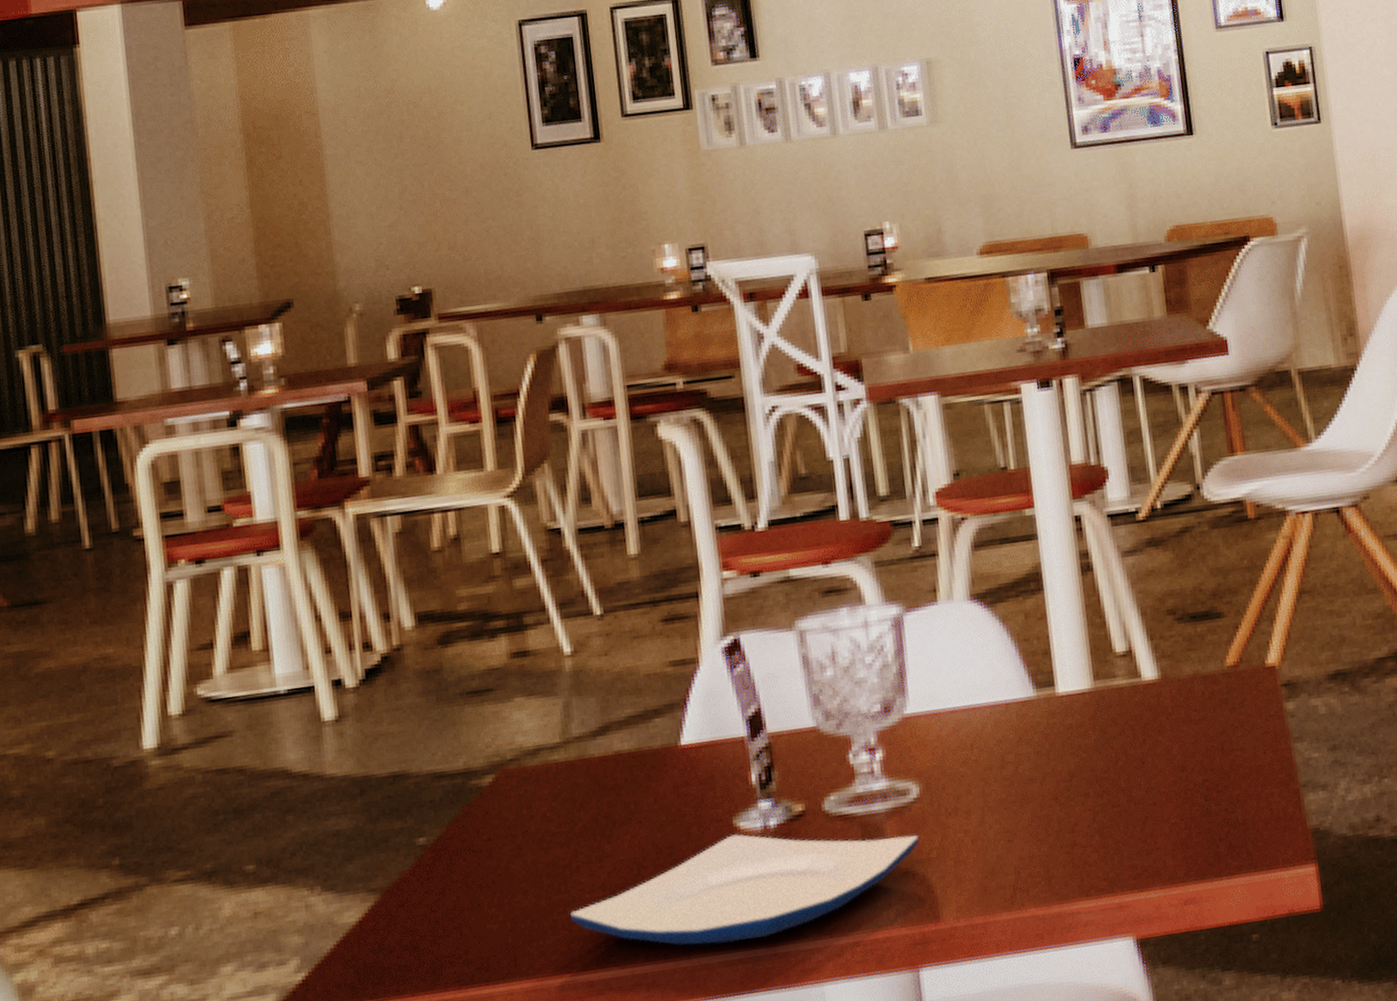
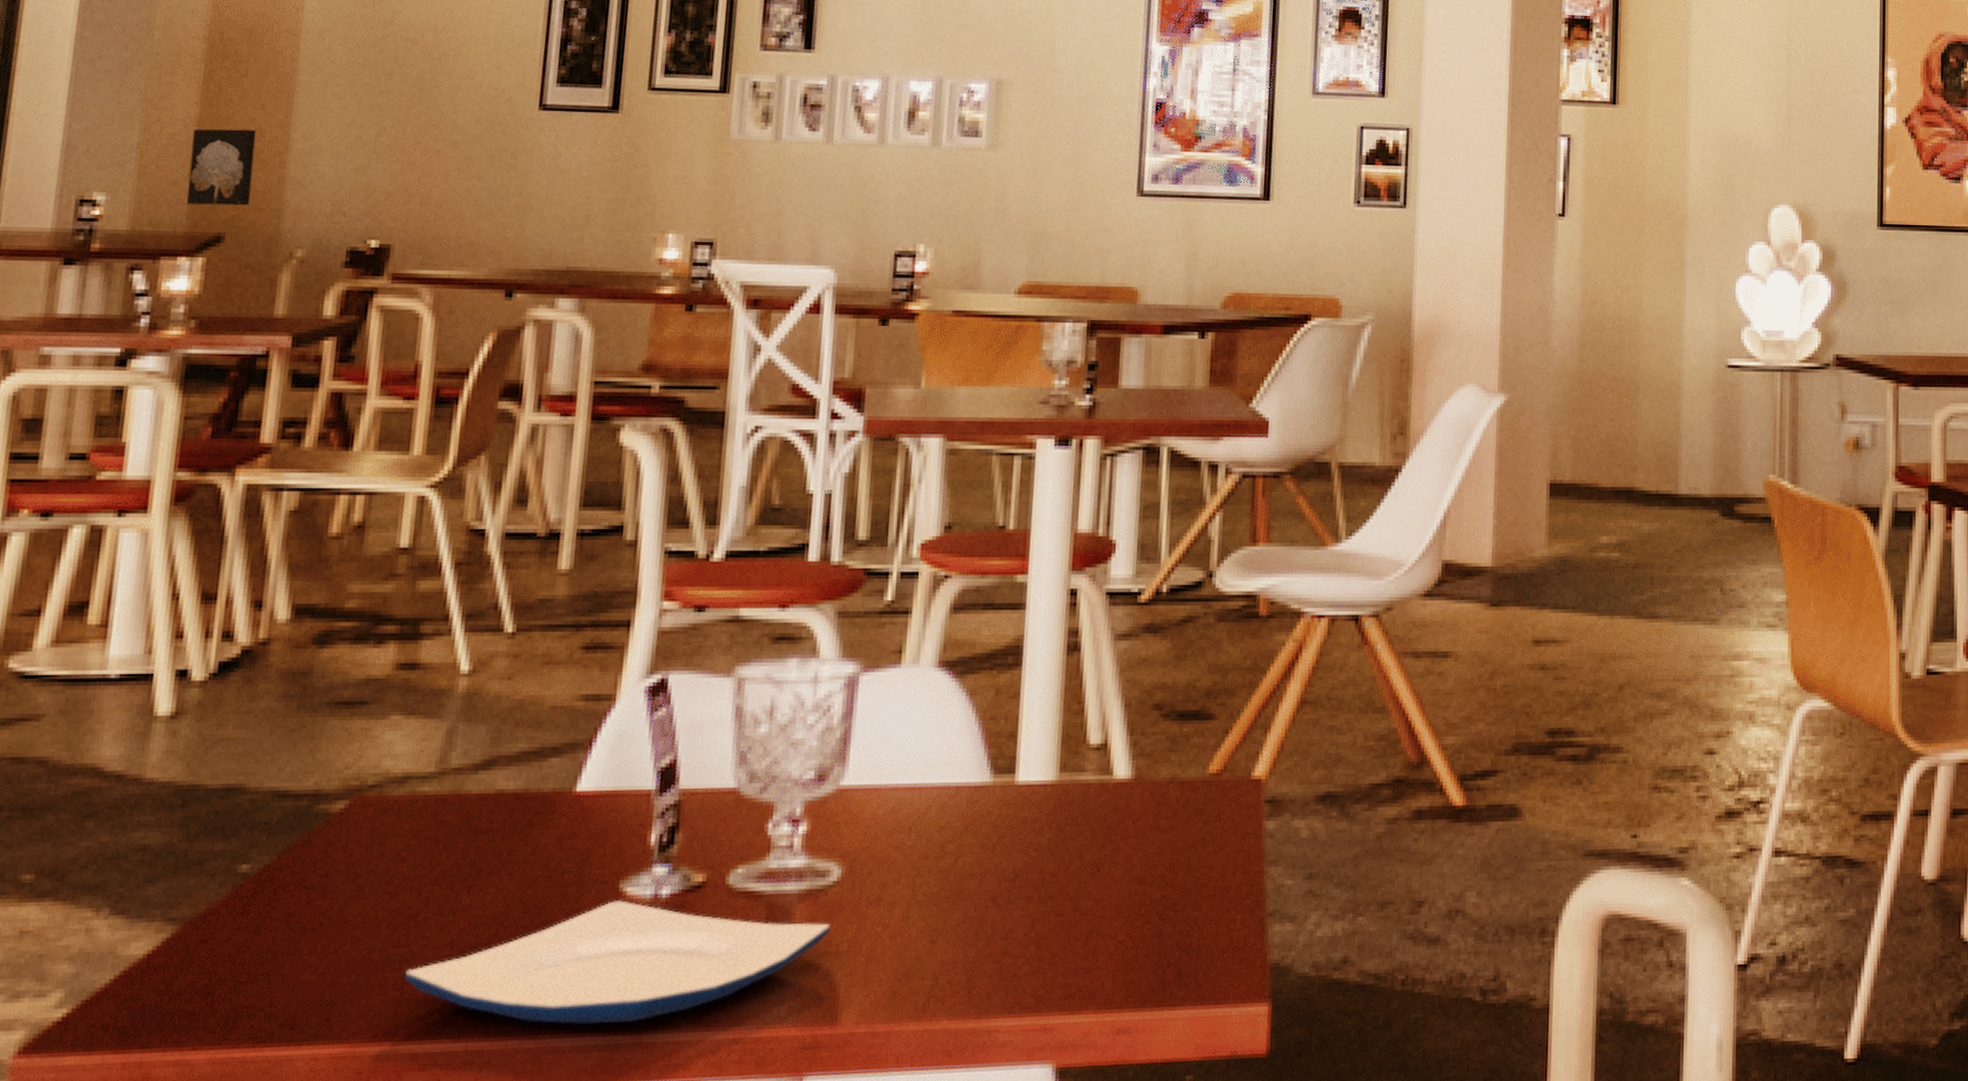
wall art: none [247,204,308,278] -> present [186,128,257,206]

